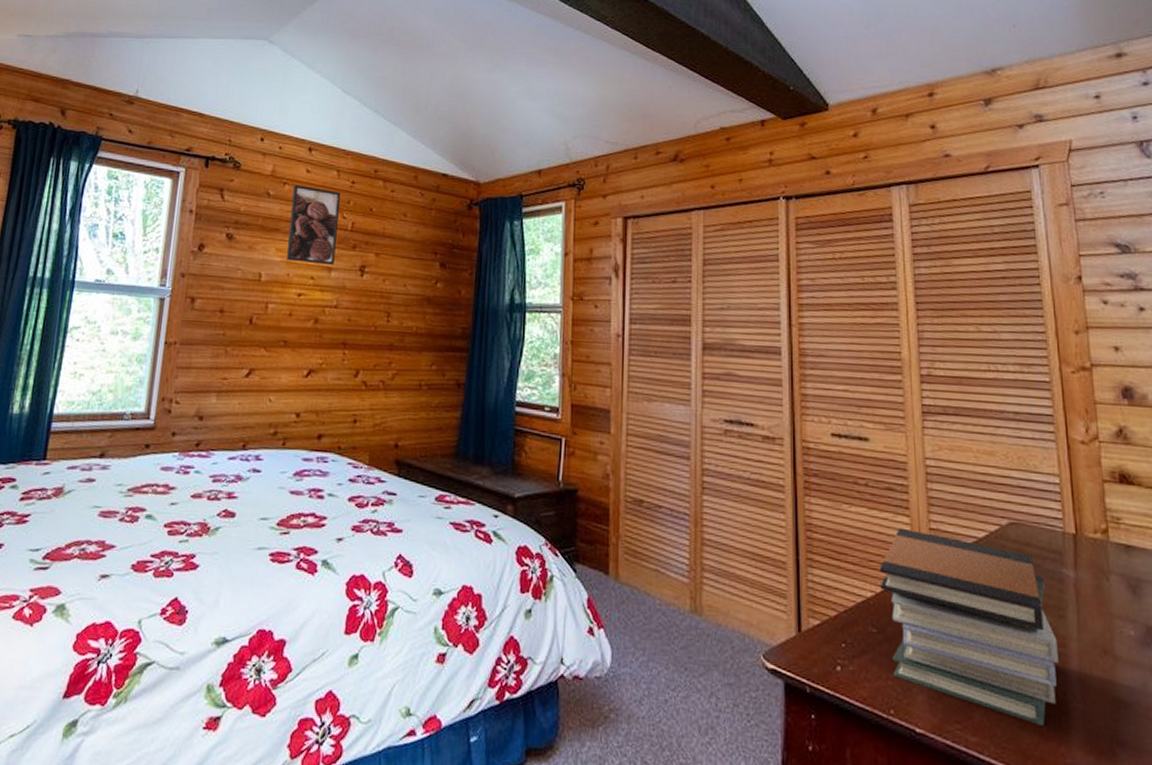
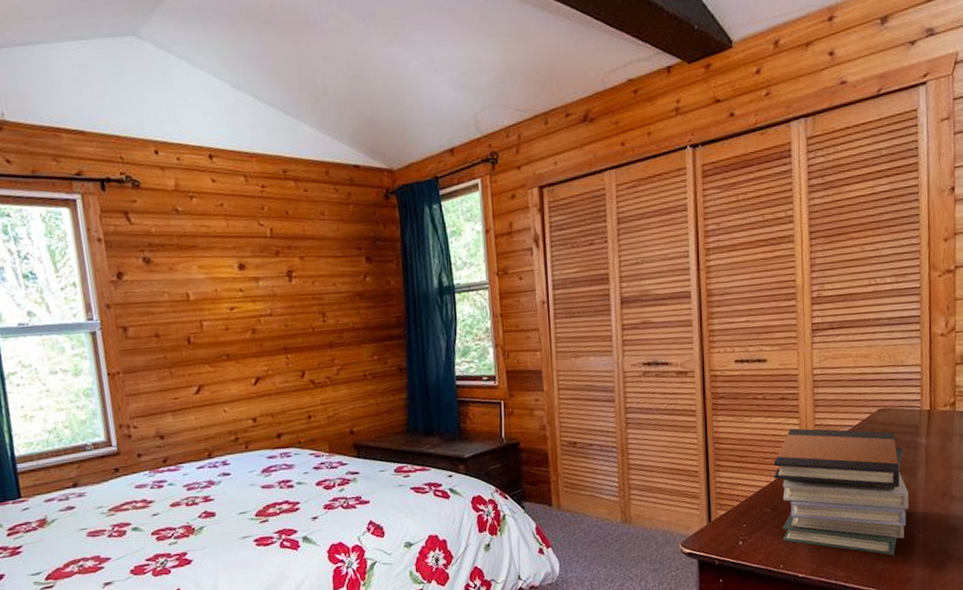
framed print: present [286,184,340,265] -> none [202,196,260,277]

